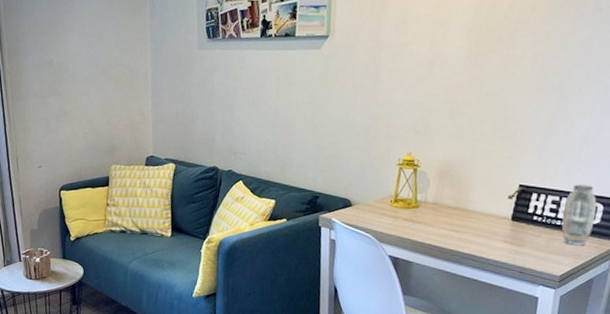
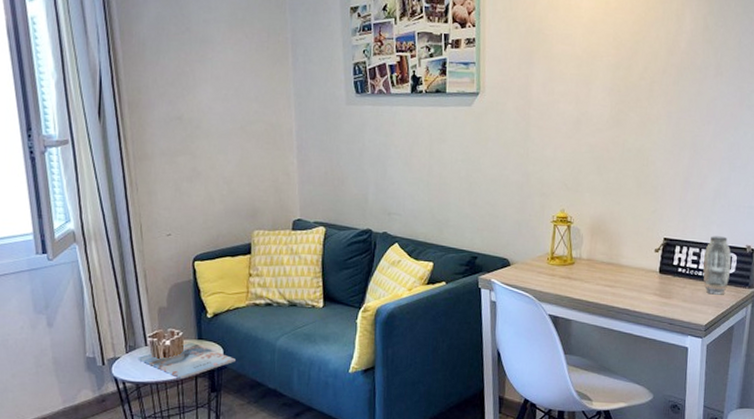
magazine: none [13,260,94,292] -> present [138,342,236,379]

